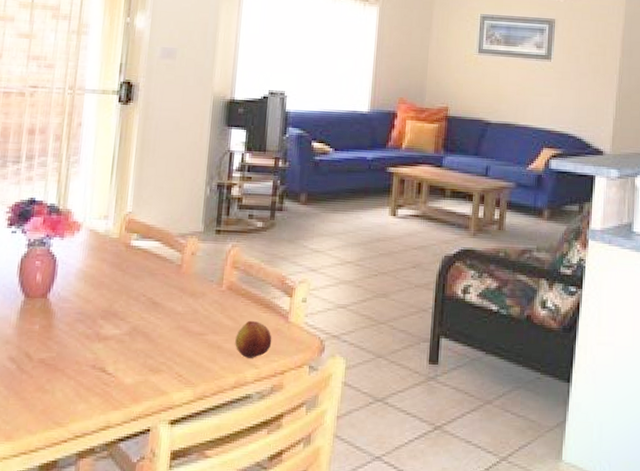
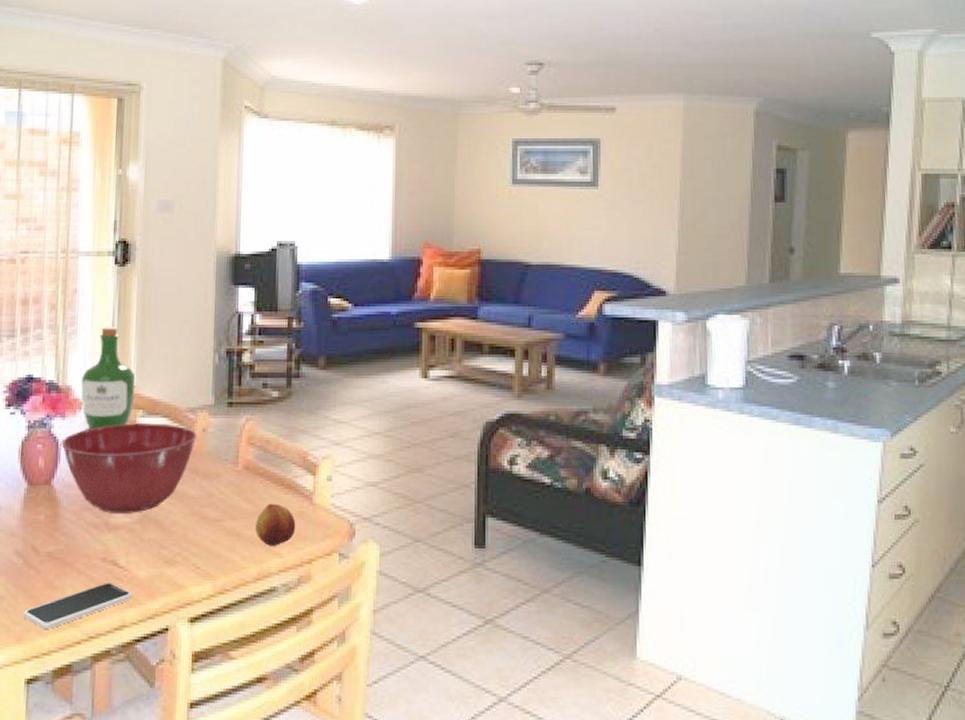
smartphone: none [13,387,118,428] -> present [23,583,132,629]
mixing bowl: none [59,245,186,326] -> present [61,423,197,513]
wine bottle: none [80,157,132,250] -> present [81,326,136,430]

